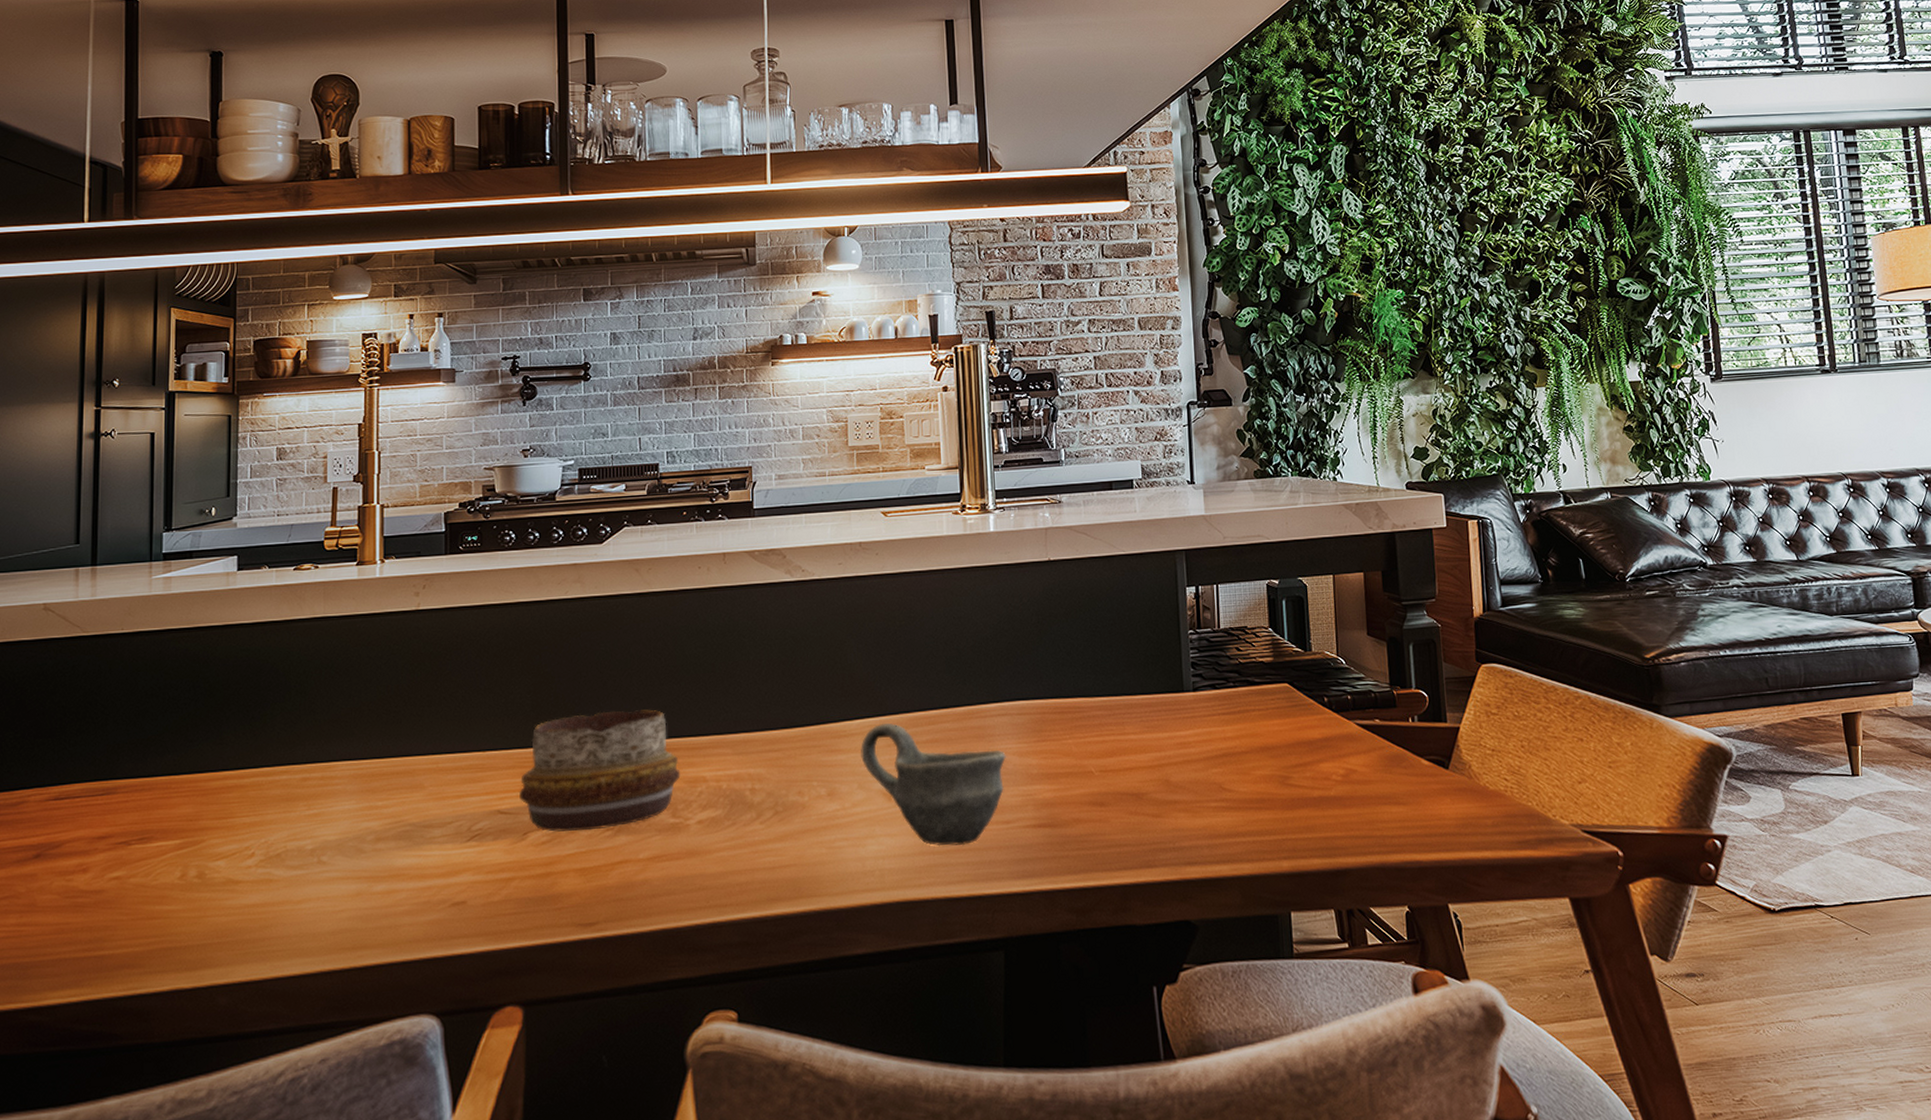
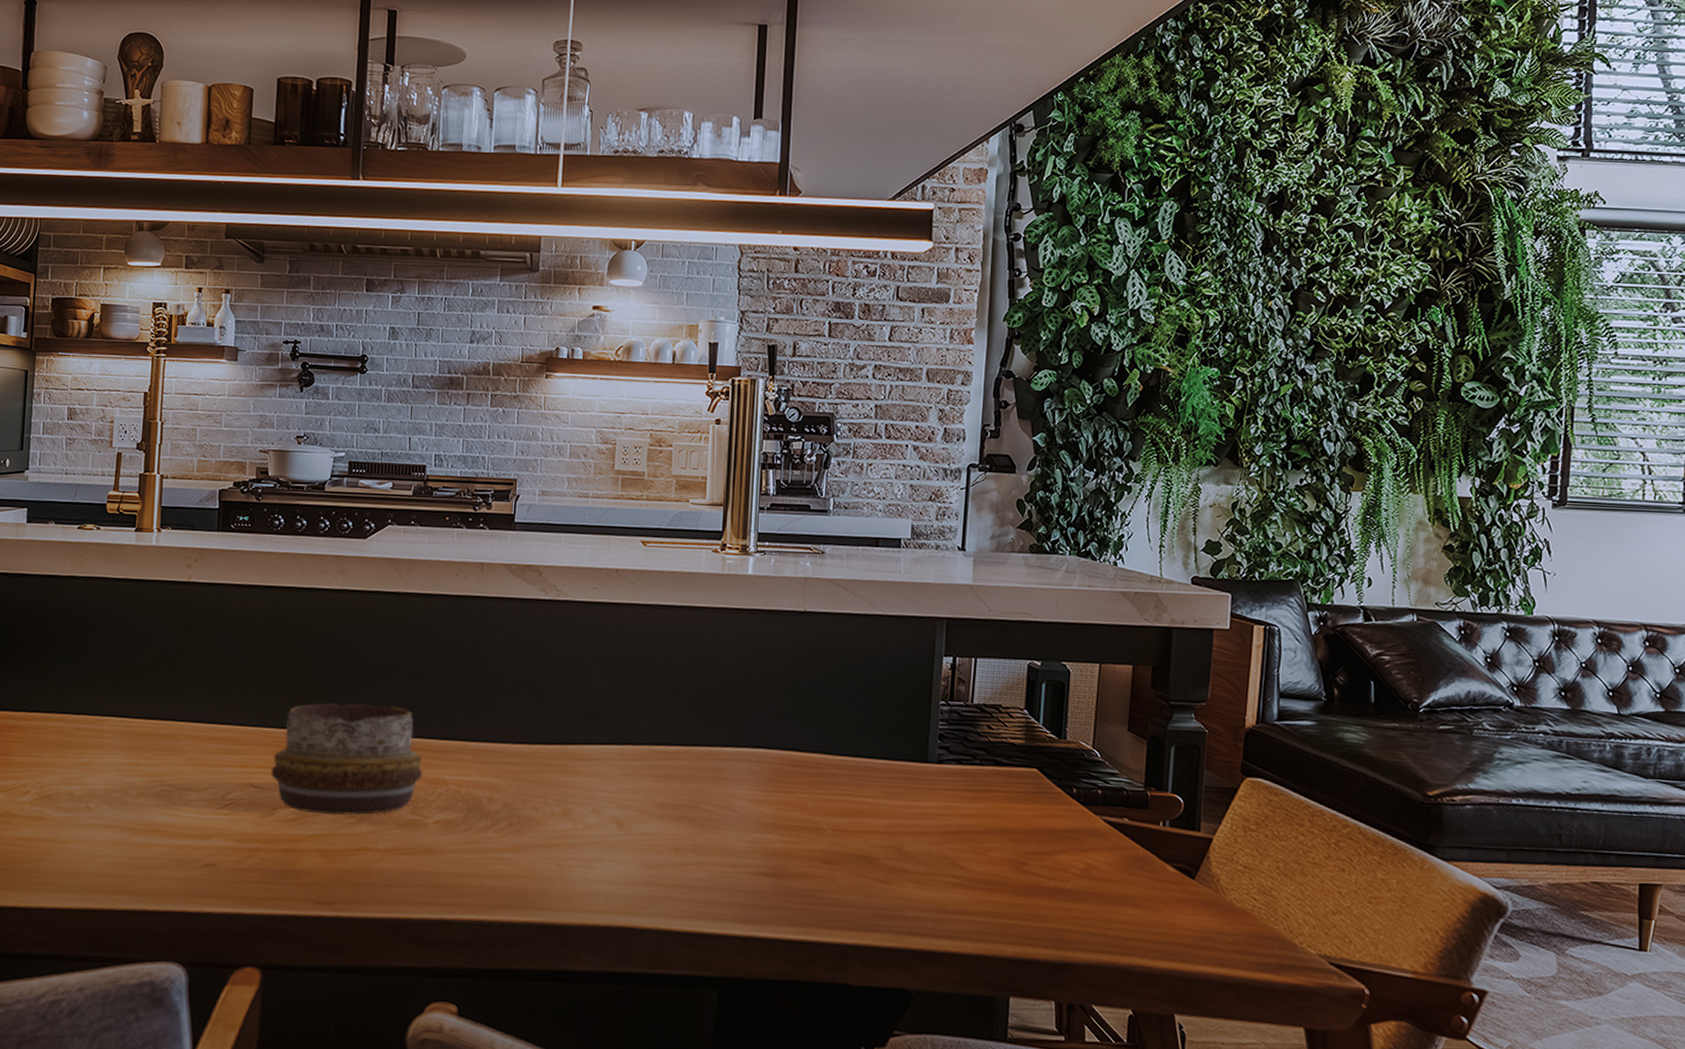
cup: present [861,722,1006,847] -> none [597,752,740,883]

